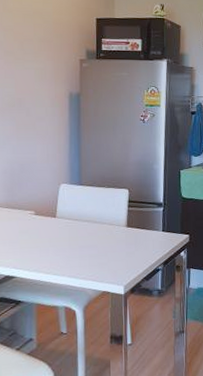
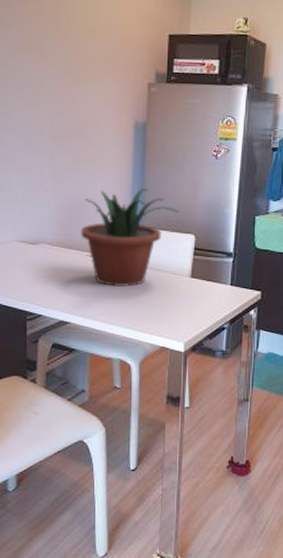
potted plant: none [23,151,113,241] -> present [80,188,179,288]

